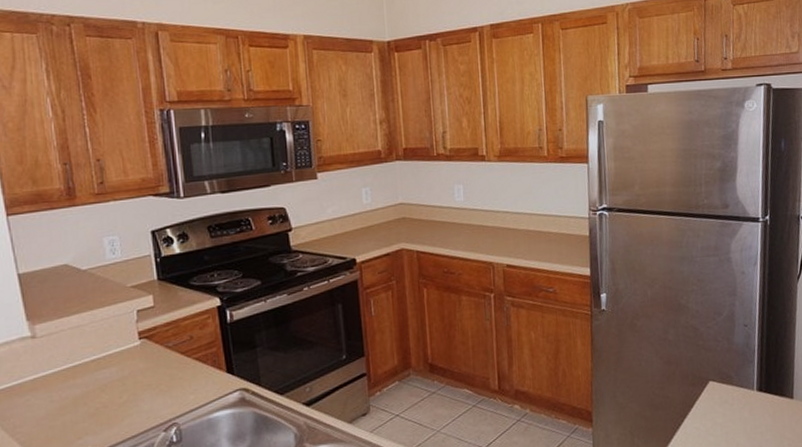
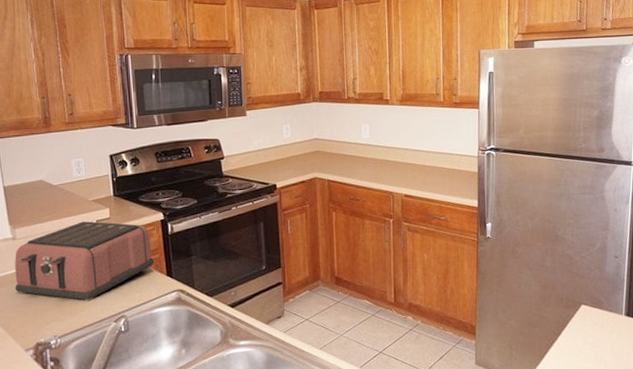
toaster: none [35,311,211,409] -> present [15,221,155,302]

